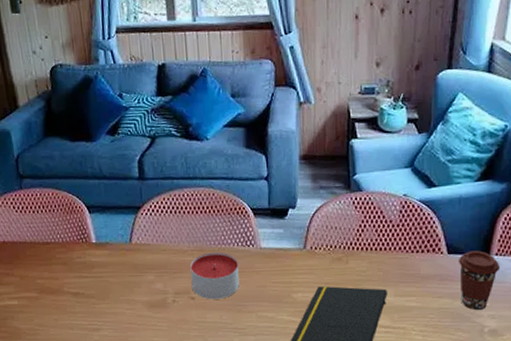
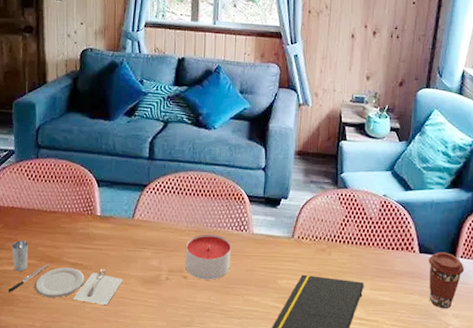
place setting: none [9,274,128,332] -> present [8,240,123,305]

